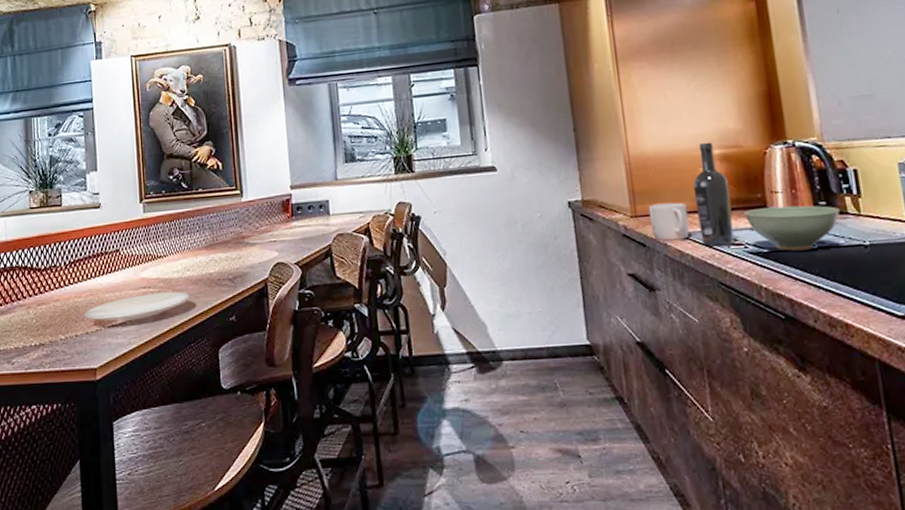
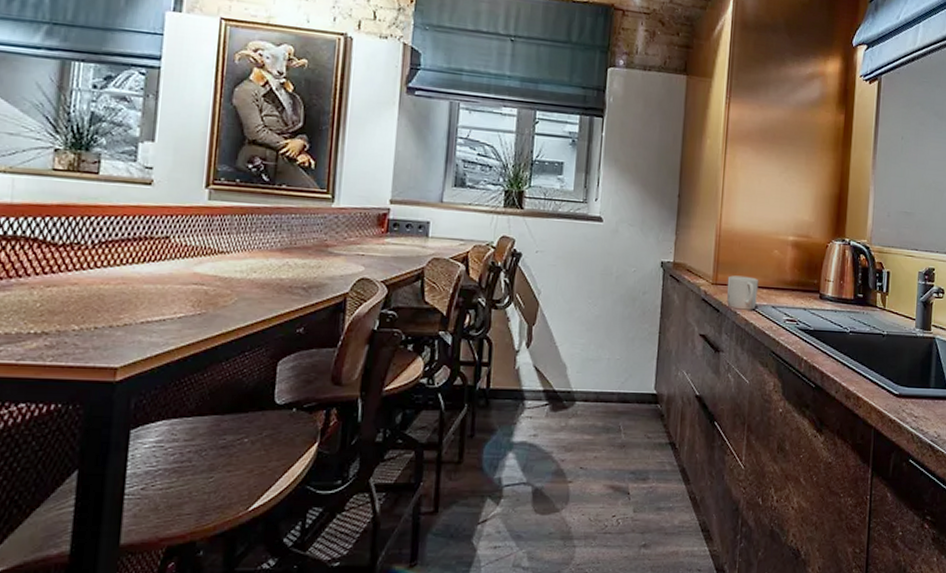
plate: present [84,291,190,321] -> none [110,291,252,319]
wine bottle: present [692,142,734,247] -> none [764,228,795,320]
bowl: present [743,205,841,252] -> none [801,292,872,333]

